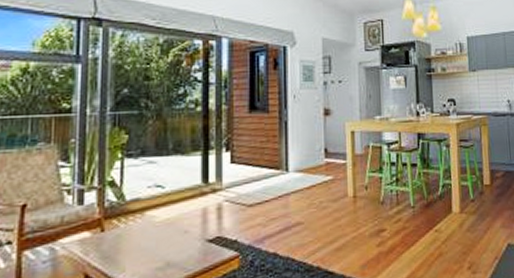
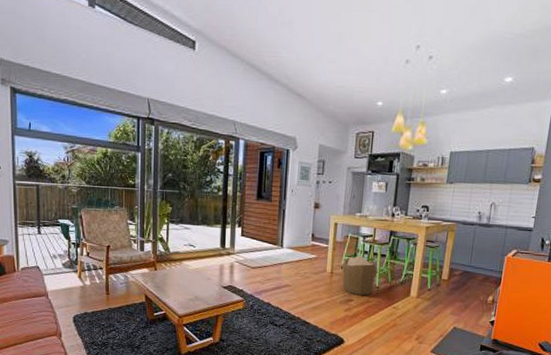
pouf: none [367,168,411,222] -> present [342,255,378,296]

